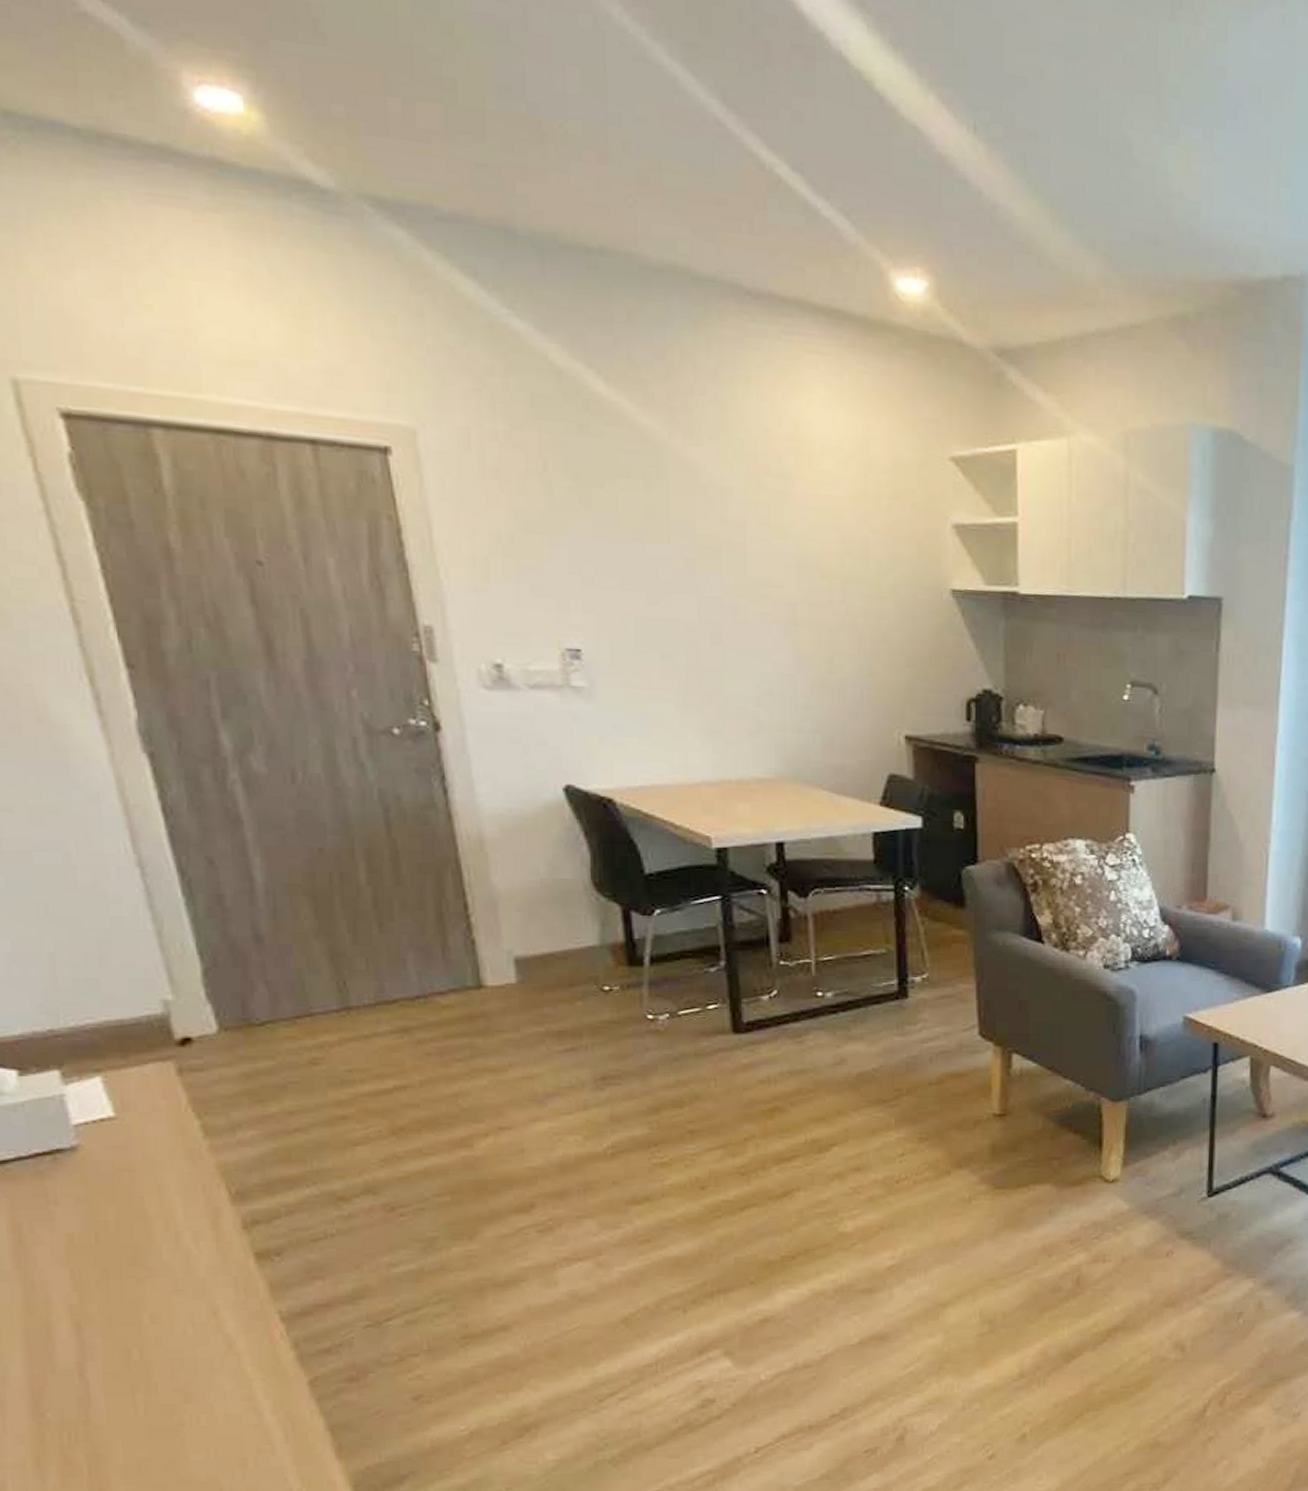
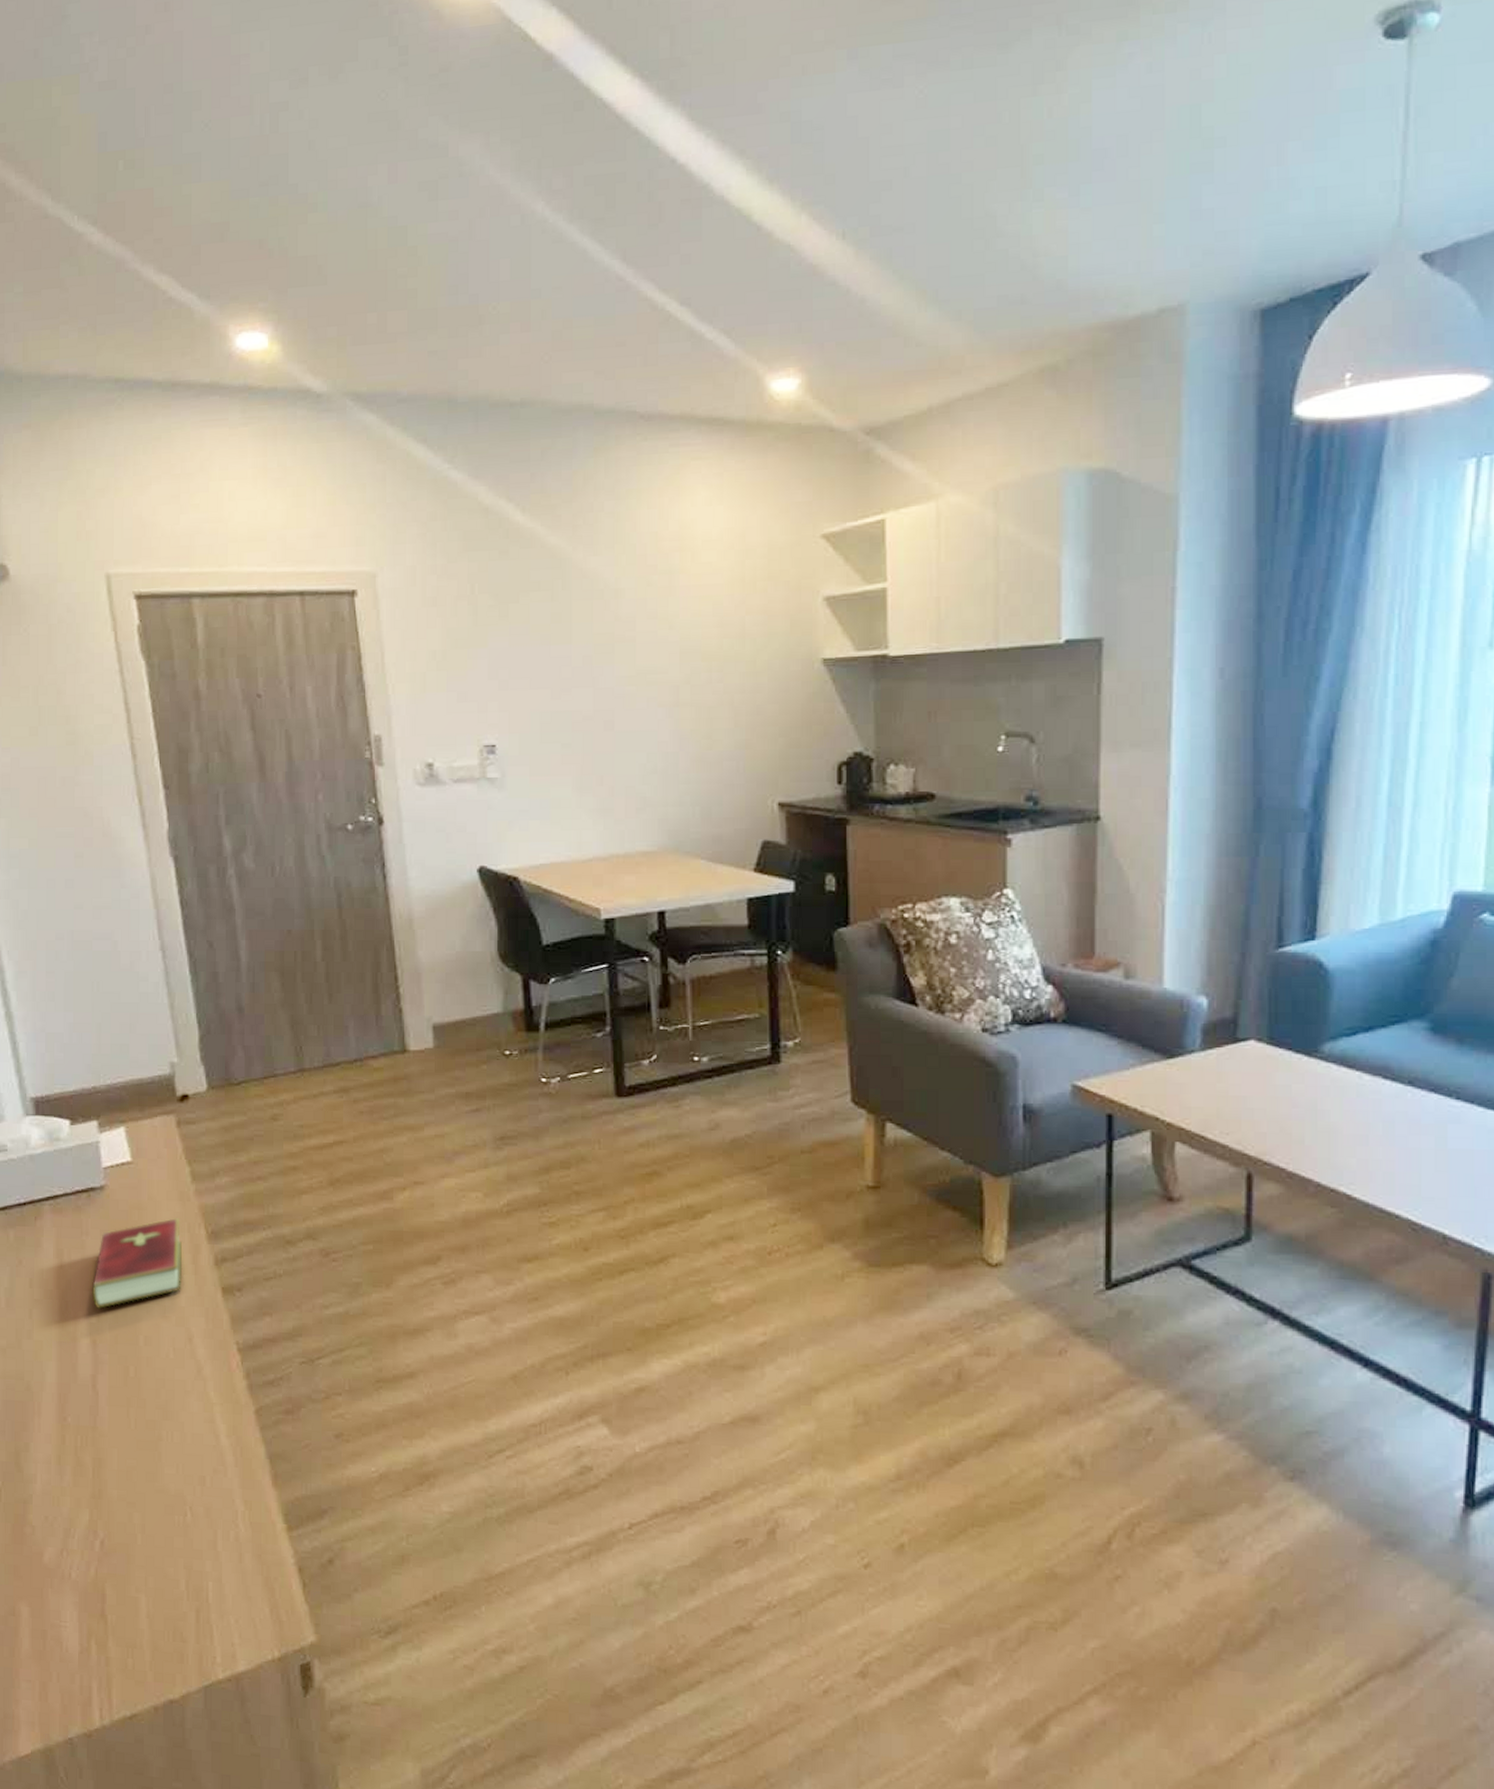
hardcover book: none [69,1179,199,1287] -> present [92,1218,183,1309]

